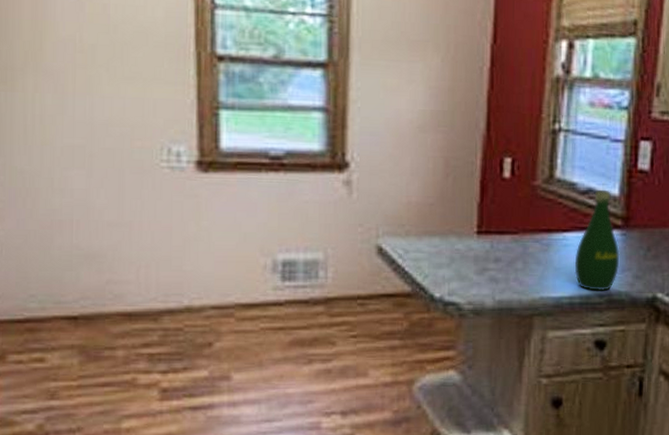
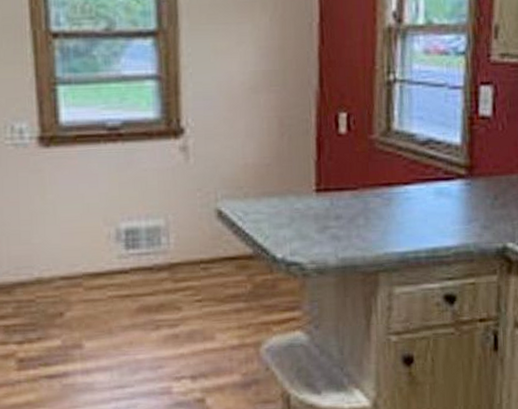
bottle: present [574,190,620,291] -> none [418,140,466,244]

